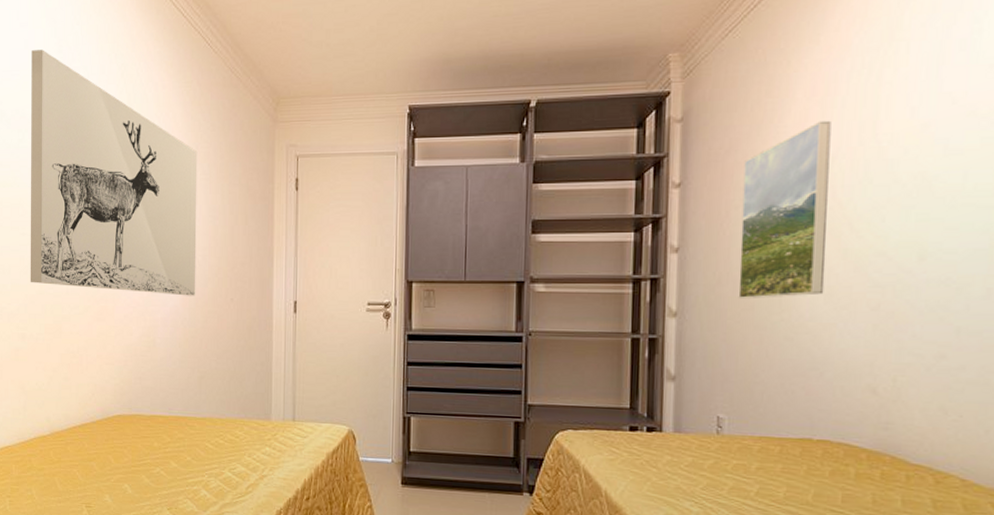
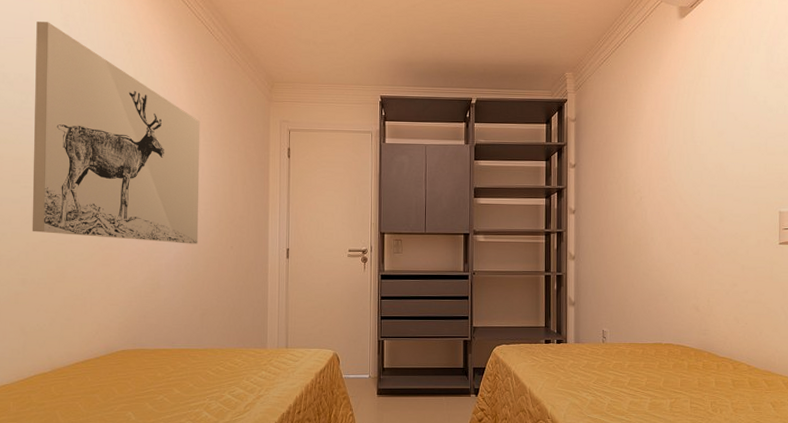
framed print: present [738,120,831,299] -> none [614,126,667,247]

